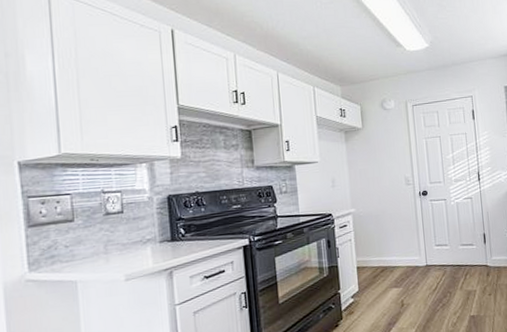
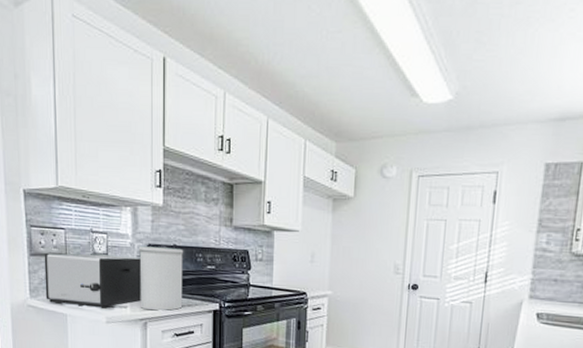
toaster: none [46,209,164,273] -> present [44,253,141,308]
canister: none [158,194,211,259] -> present [139,246,184,311]

